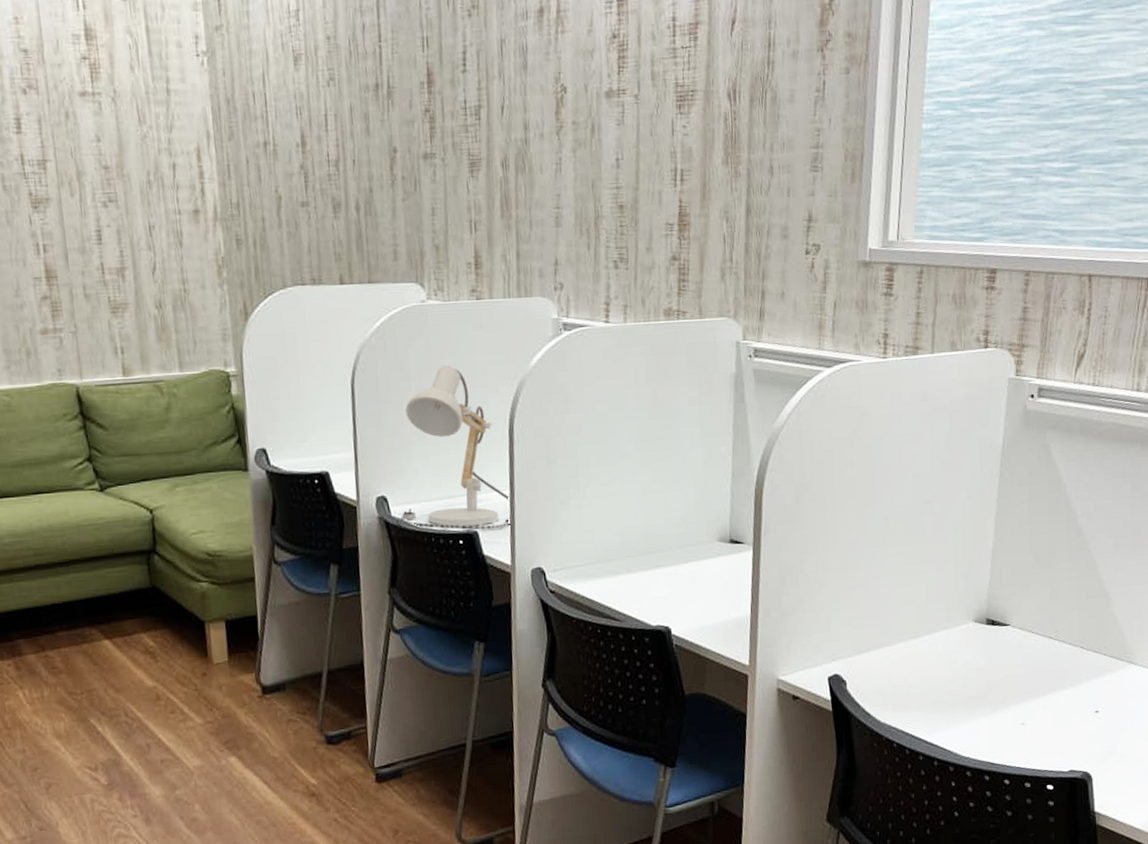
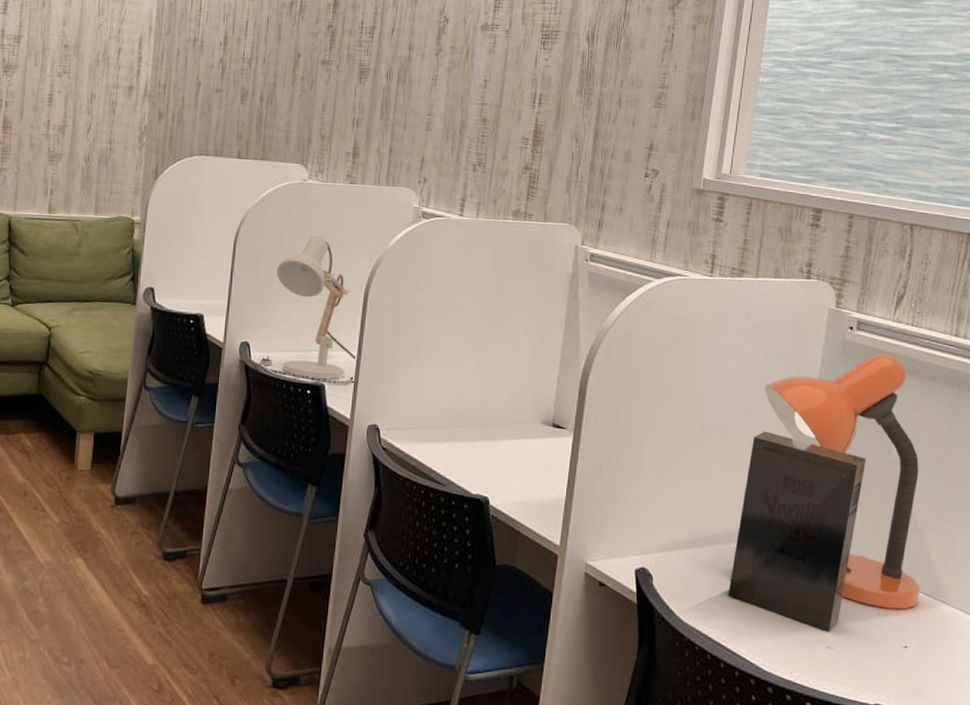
book: none [922,516,1053,709] -> present [728,431,867,632]
desk lamp: none [947,418,1110,678] -> present [764,353,921,610]

